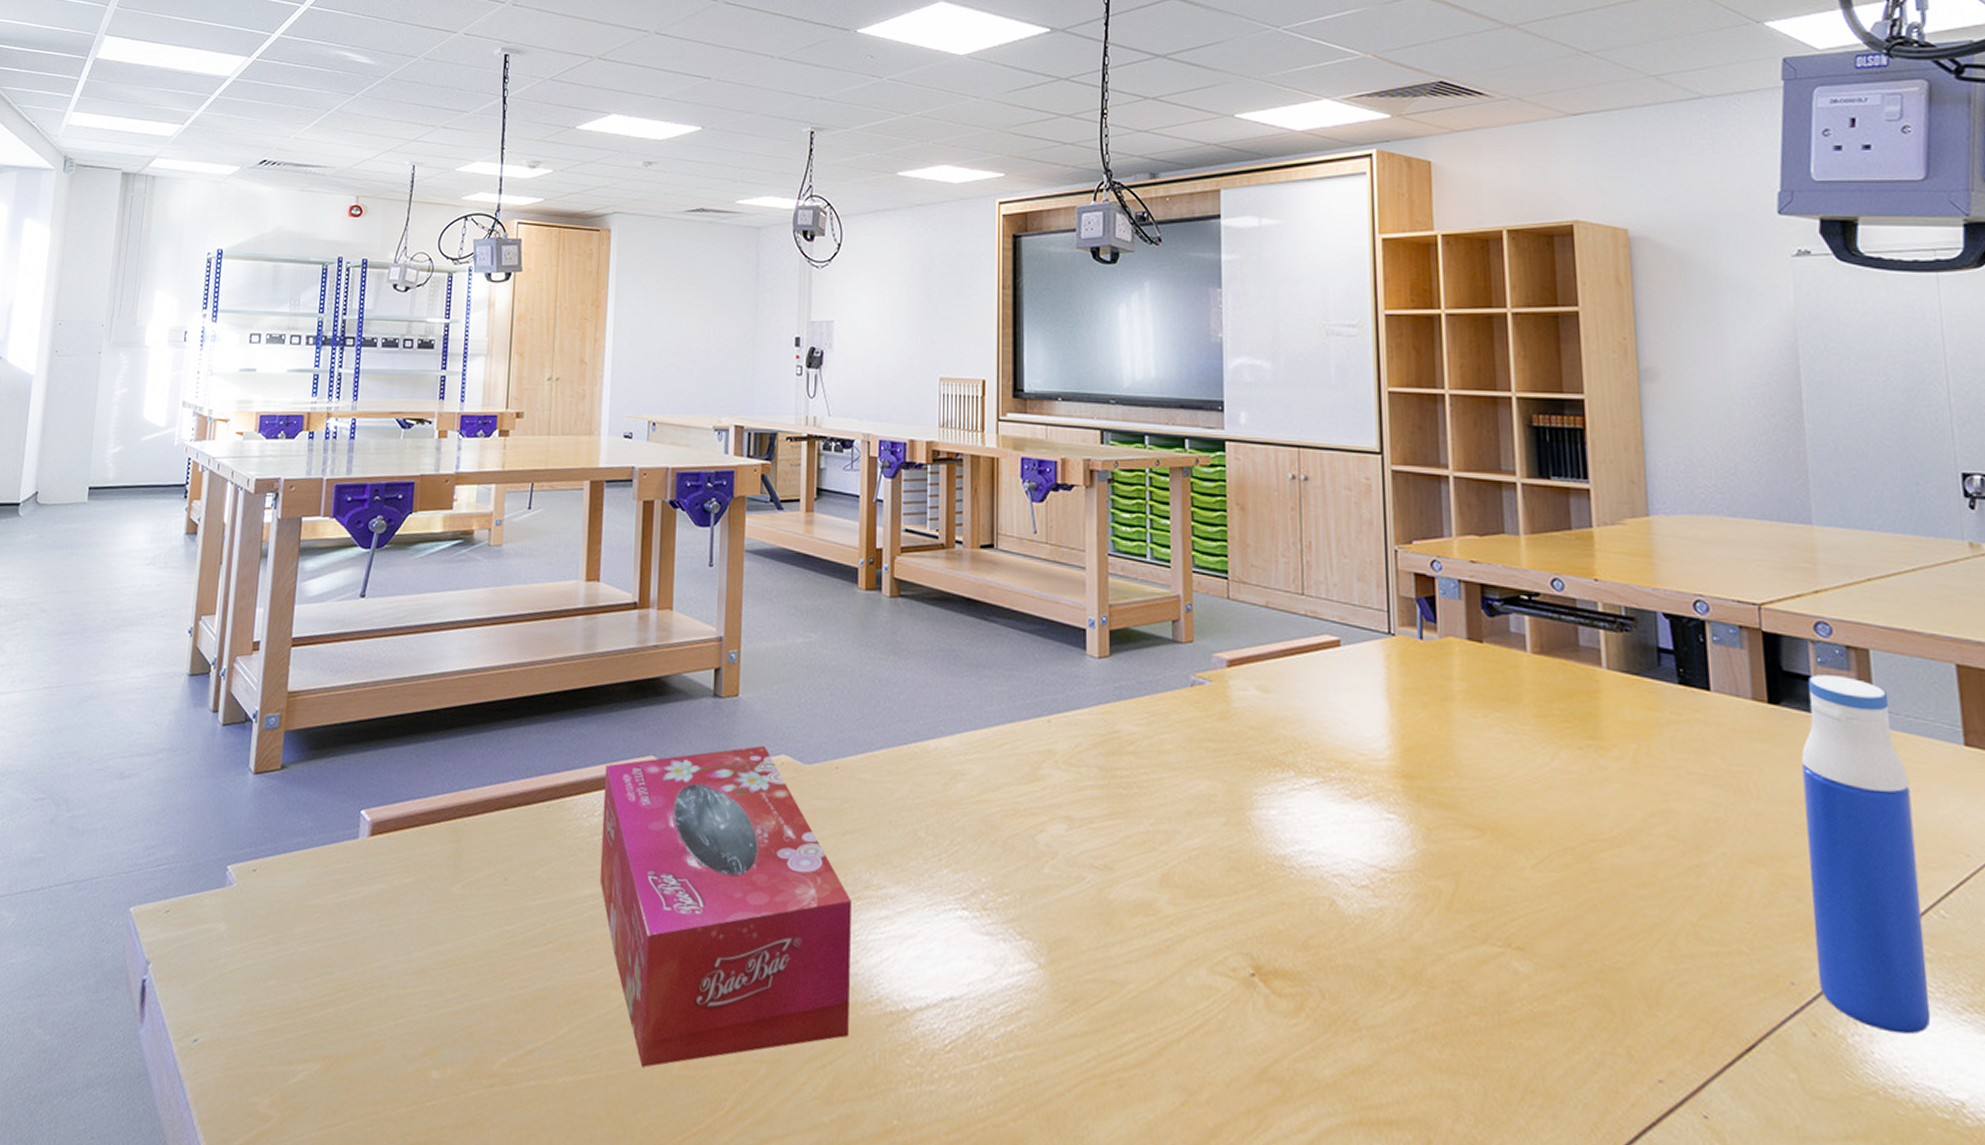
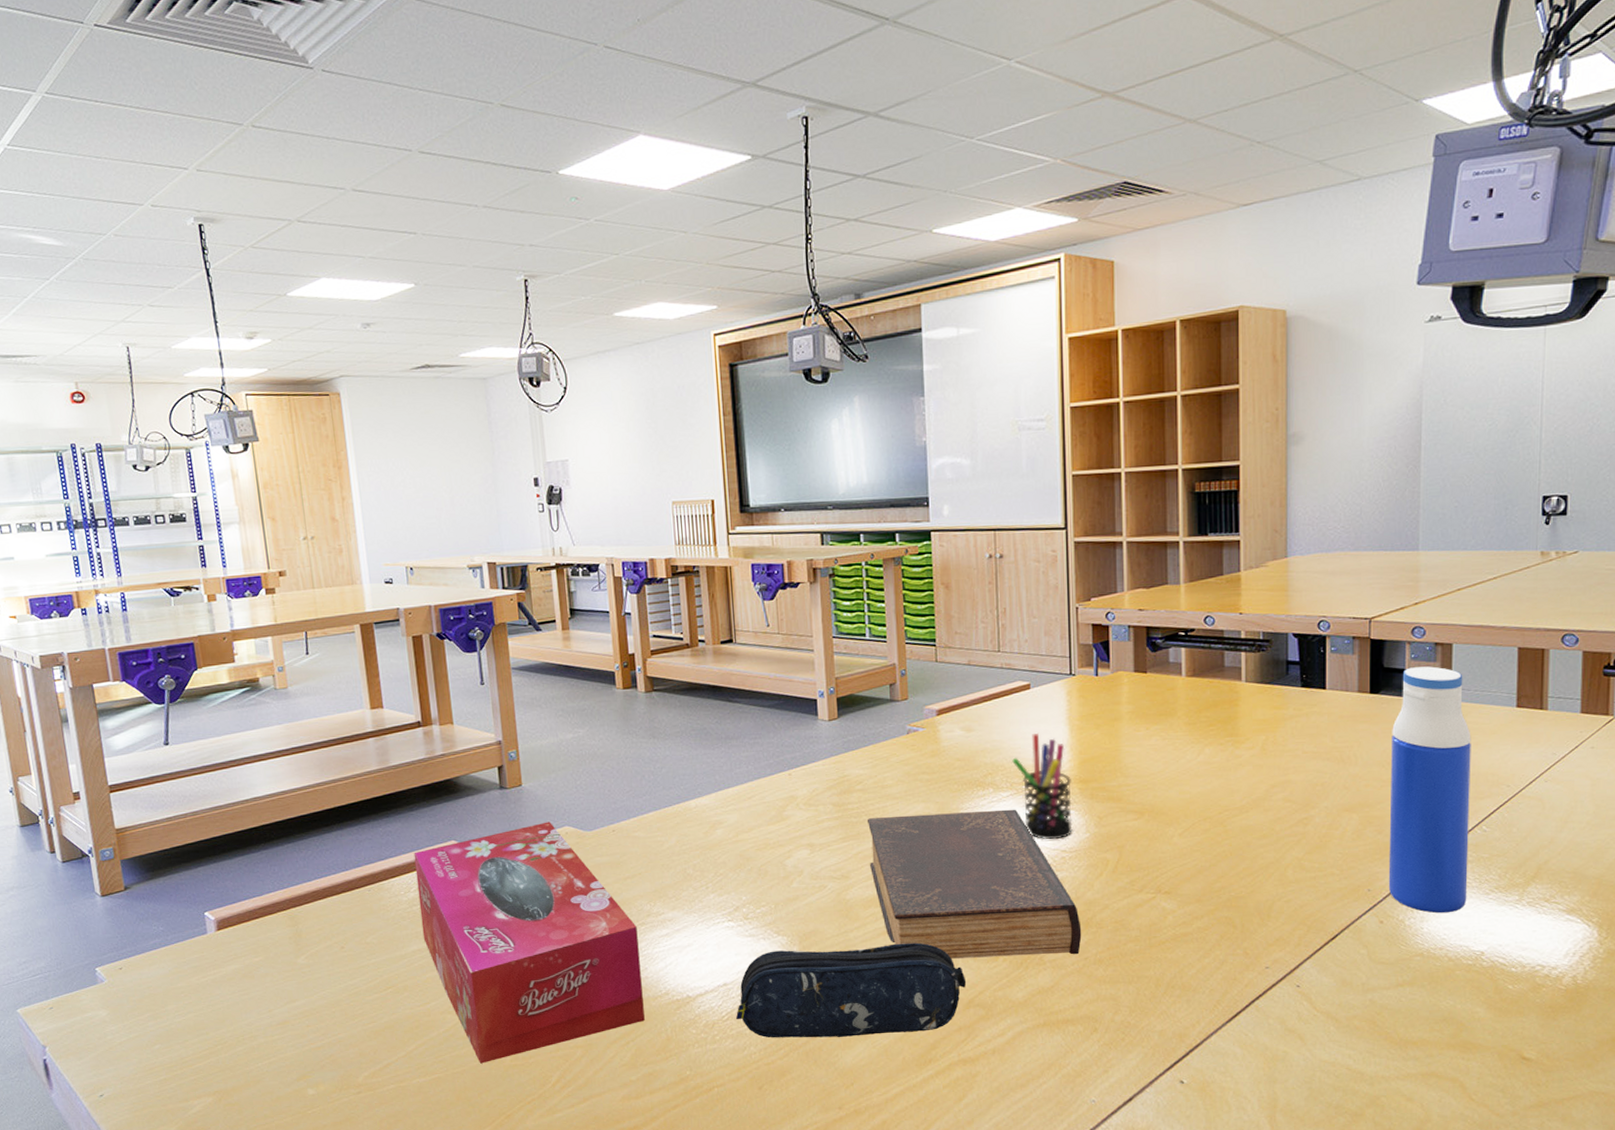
pencil case: none [962,959,1258,1109] -> present [736,942,967,1038]
book: none [1138,792,1409,1023] -> present [867,809,1082,959]
pen holder: none [1318,704,1395,852] -> present [1012,732,1073,839]

